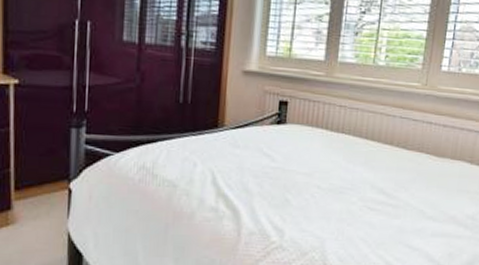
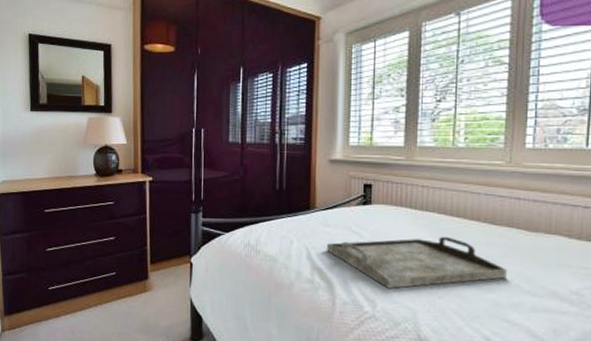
serving tray: none [234,160,414,216] -> present [326,236,508,289]

